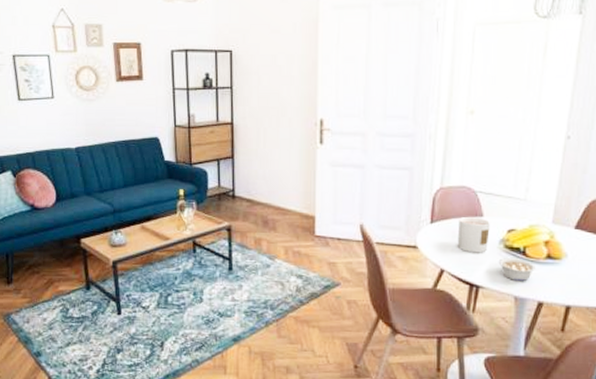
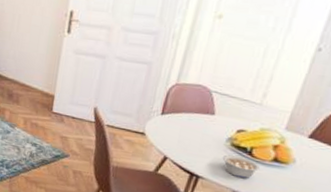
candle: present [457,216,490,253] -> none [184,112,221,148]

